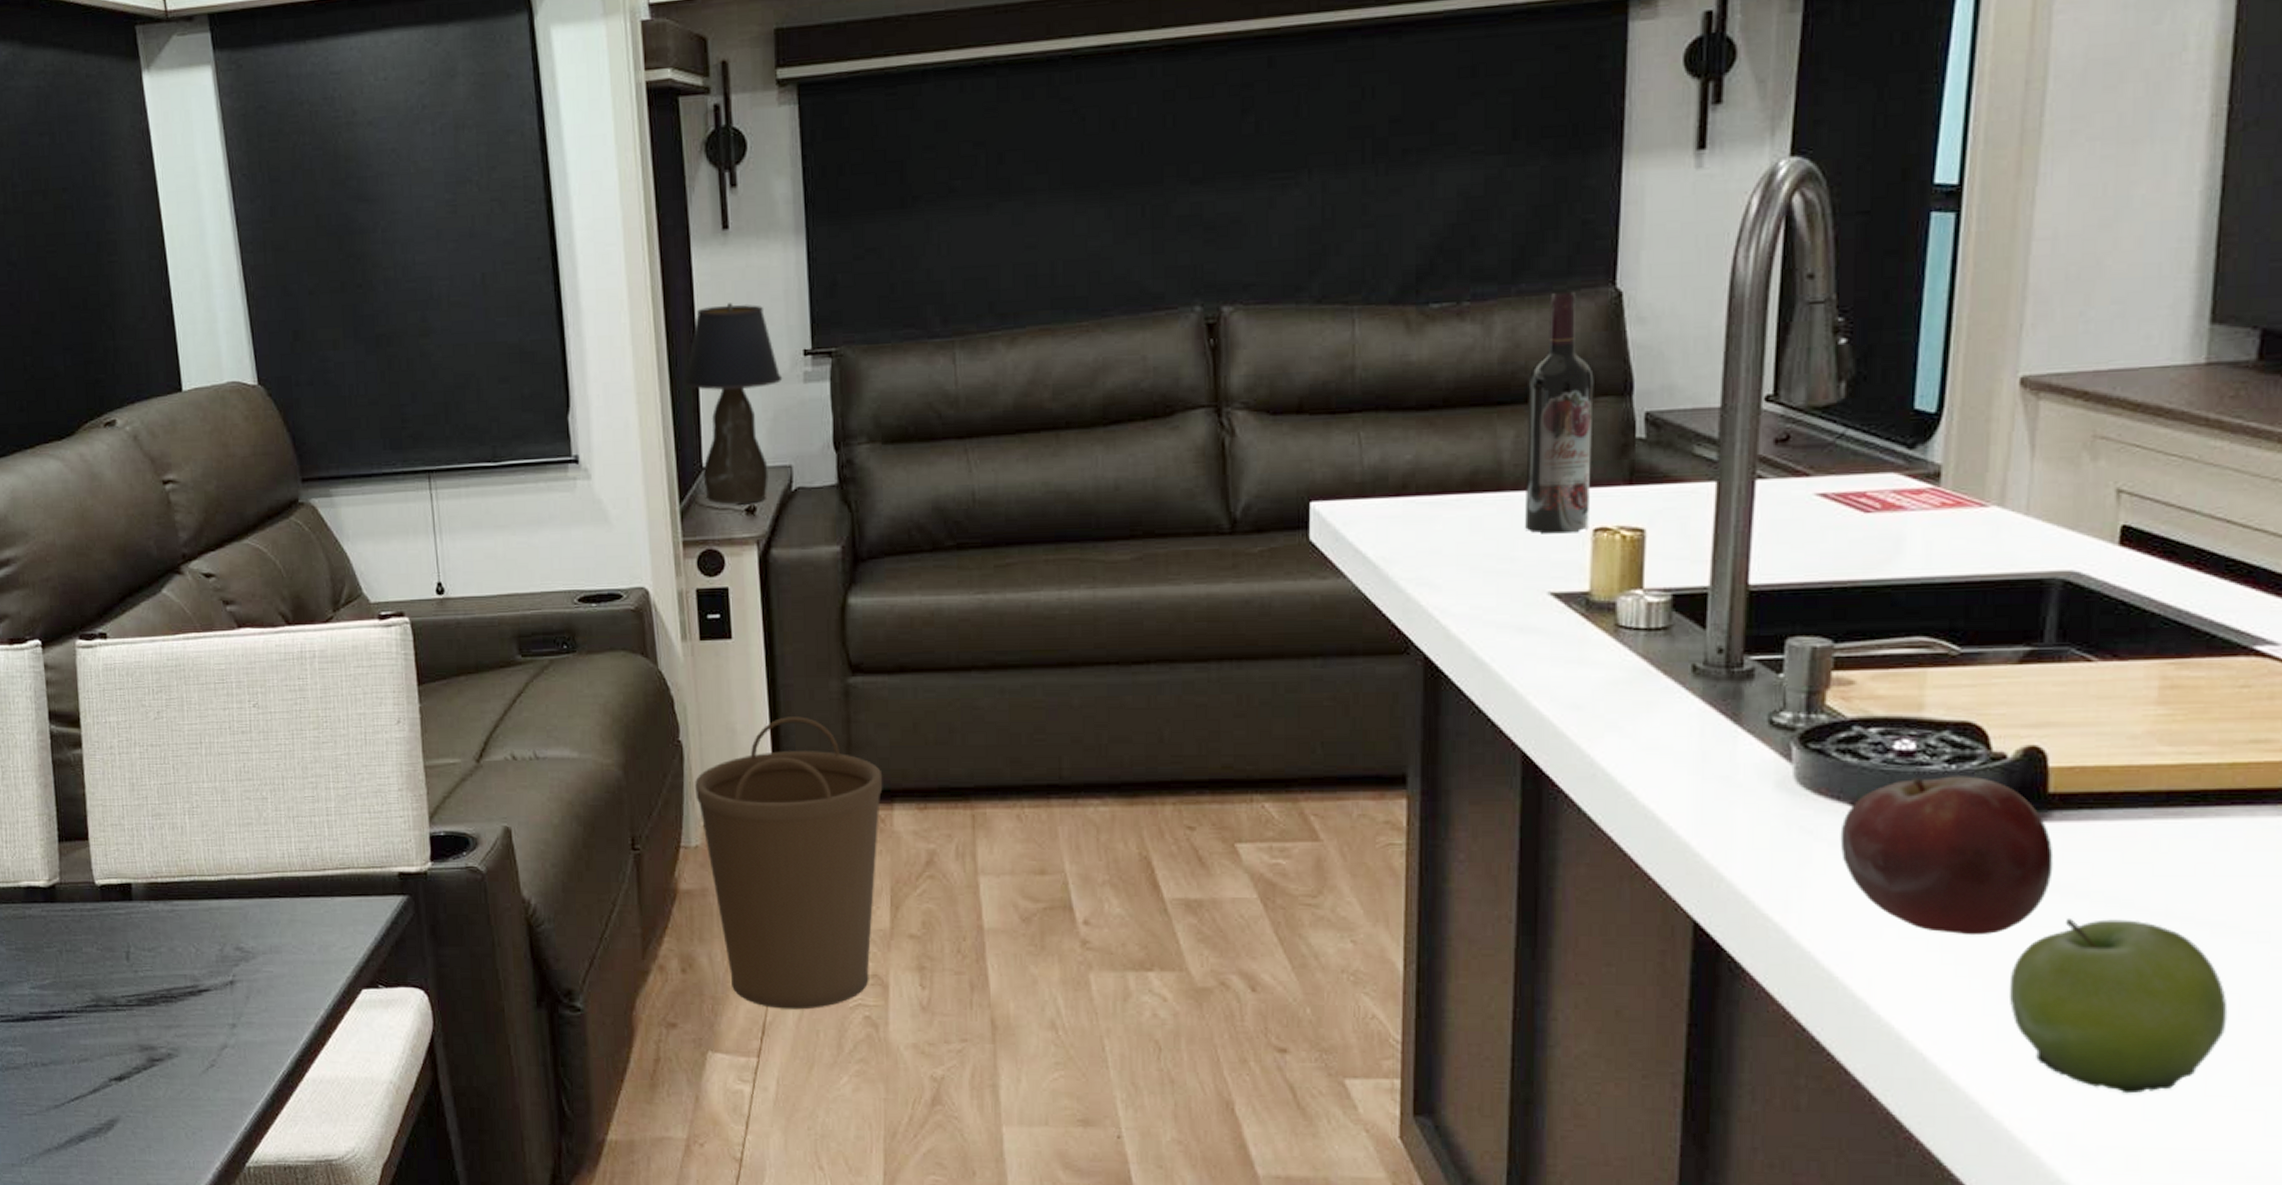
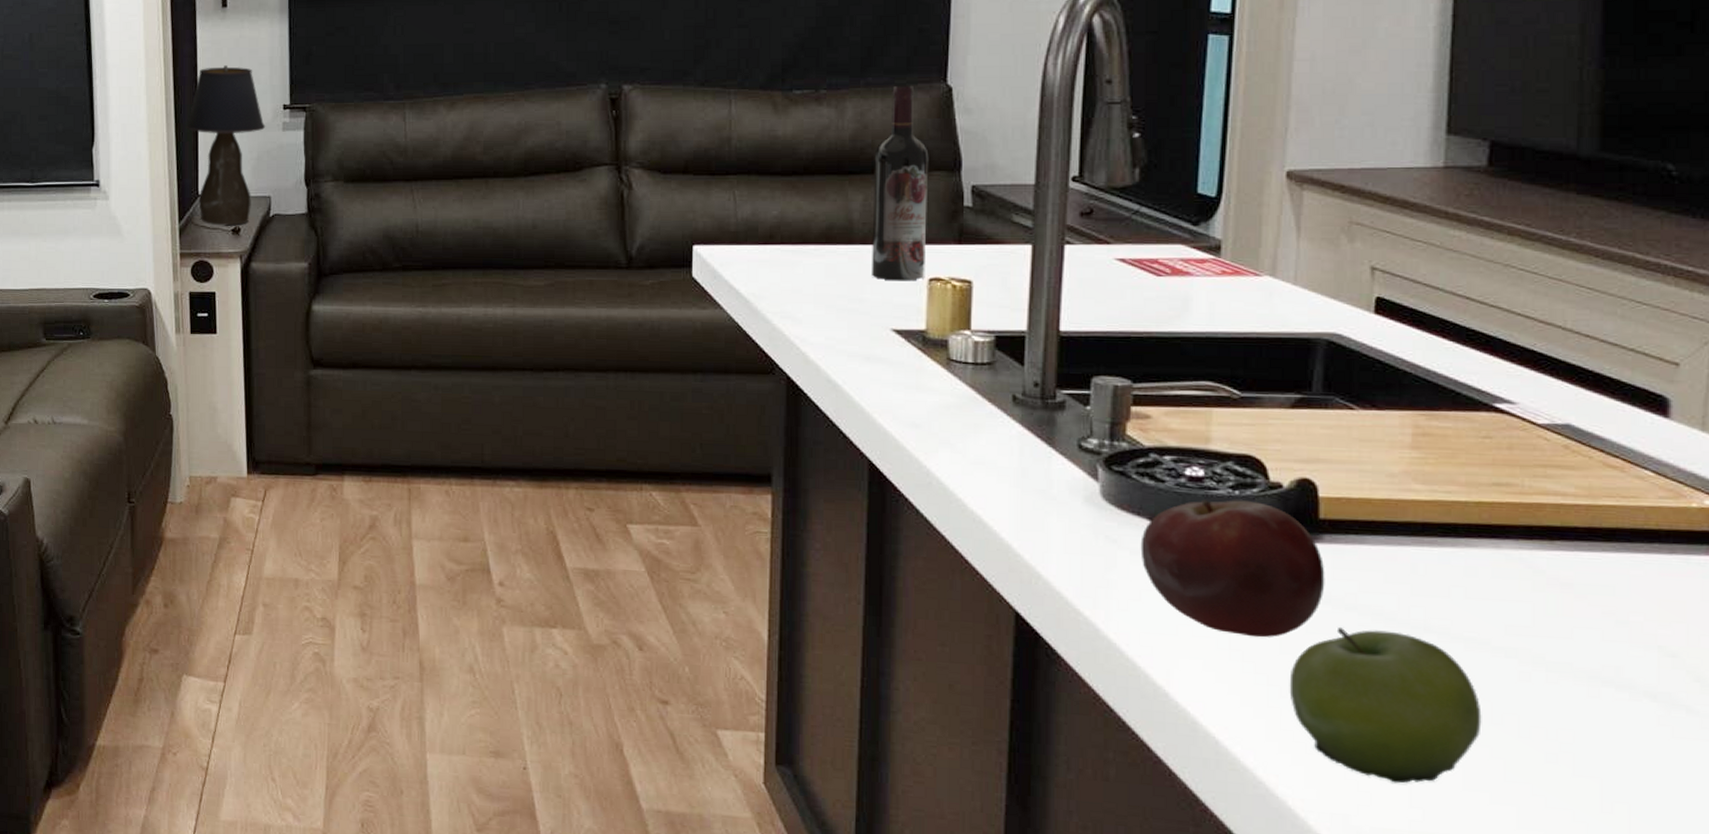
basket: present [695,716,883,1010] -> none [182,400,336,644]

